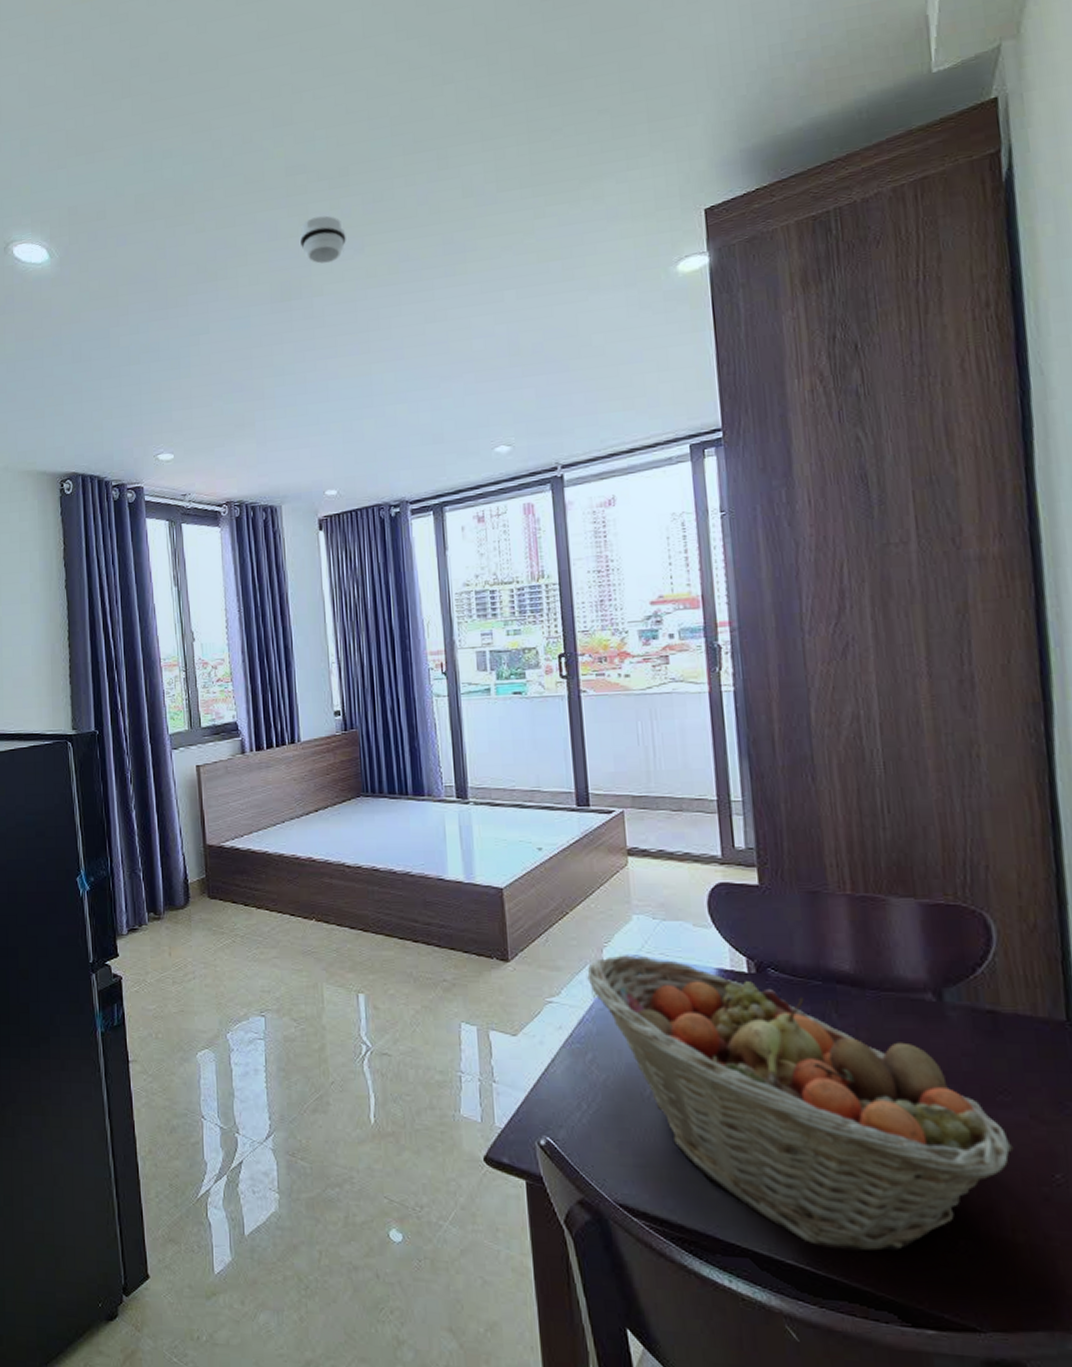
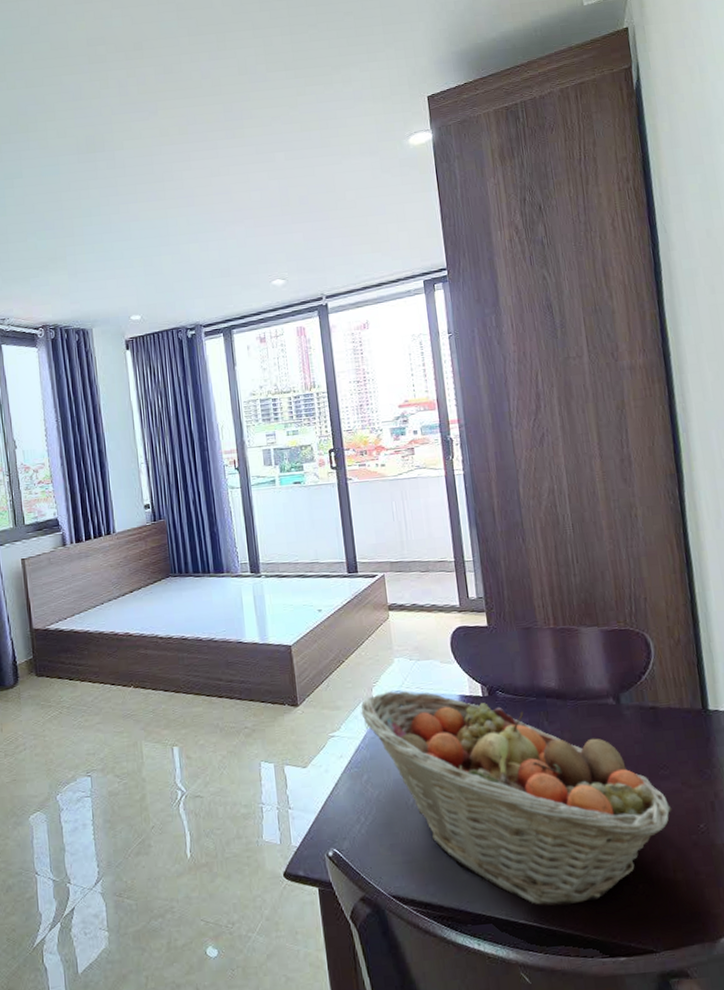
smoke detector: present [299,216,346,264] -> none [101,82,142,123]

